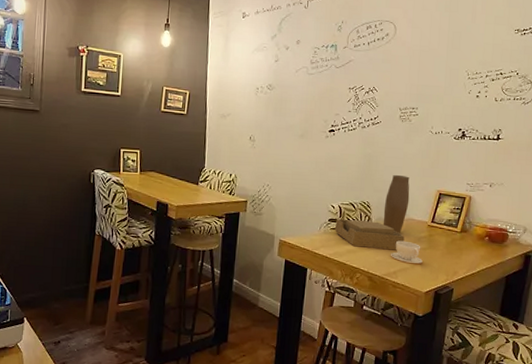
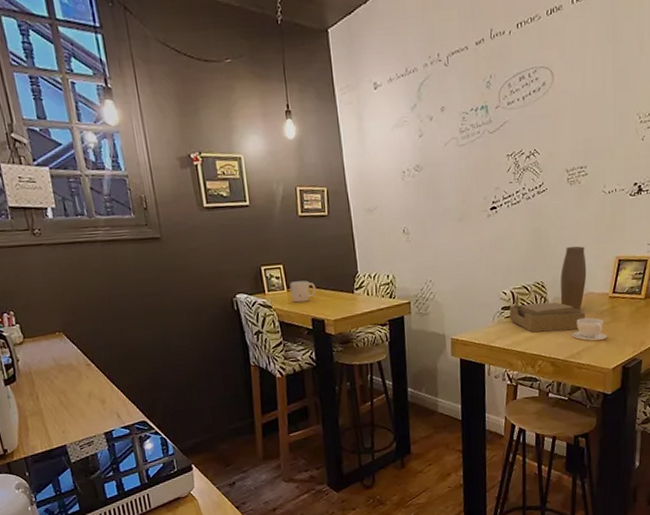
mug: none [142,166,166,186] -> present [289,280,317,303]

